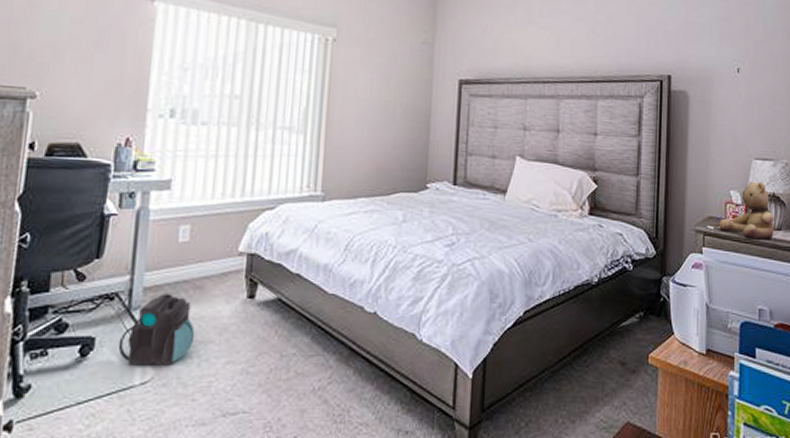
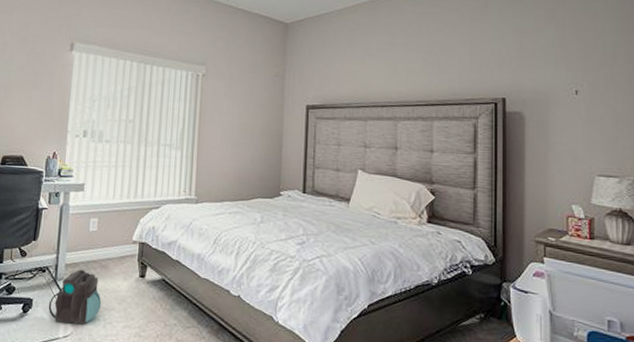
teddy bear: present [718,181,774,240] -> none [559,196,622,254]

